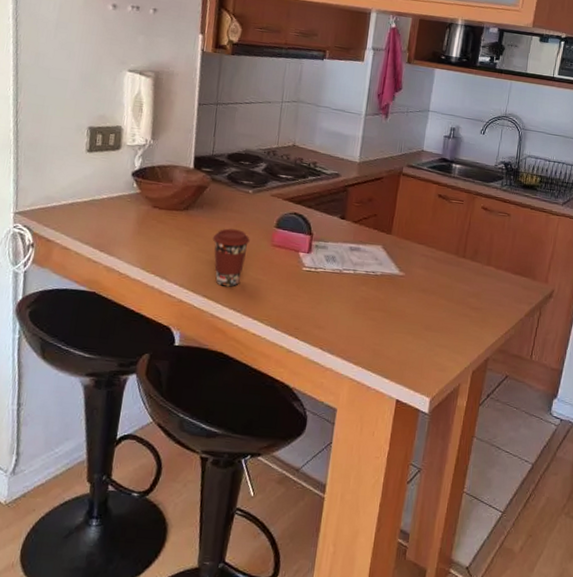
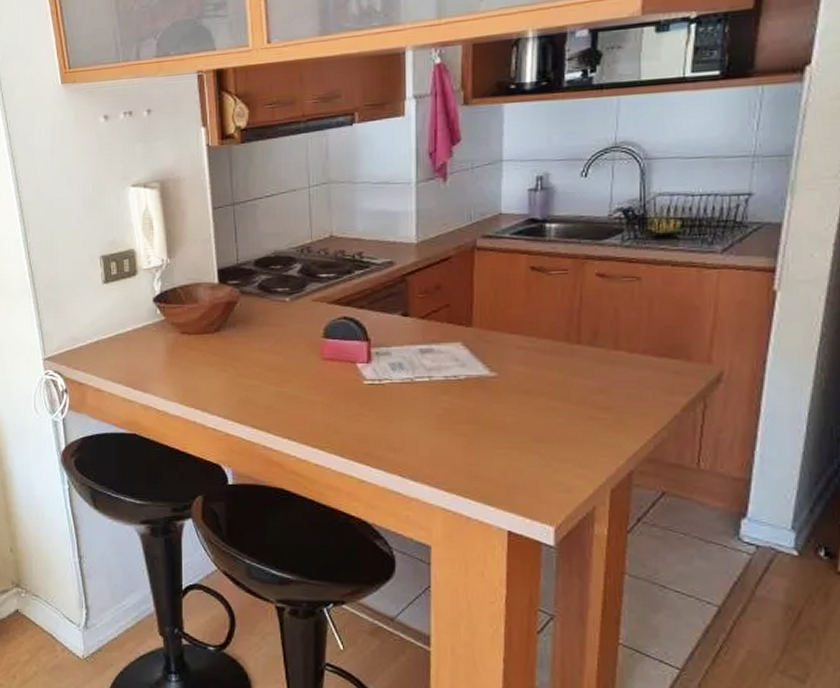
coffee cup: present [212,228,250,287] -> none [252,346,295,413]

